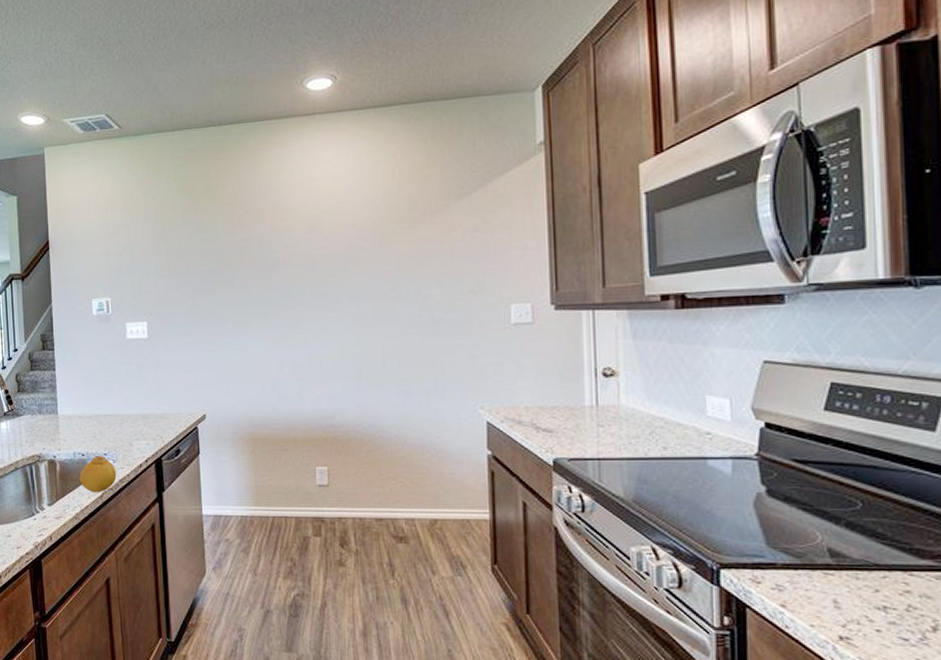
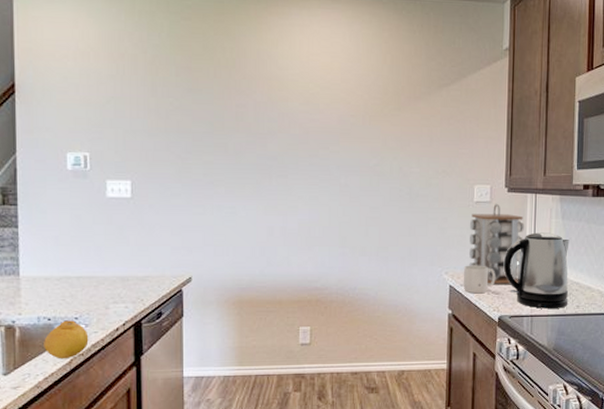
mug: none [503,397,546,432] -> present [463,265,496,294]
spice rack: none [508,324,581,420] -> present [469,203,524,284]
kettle: none [555,356,651,450] -> present [503,232,570,309]

